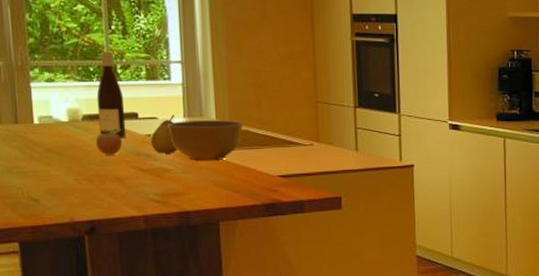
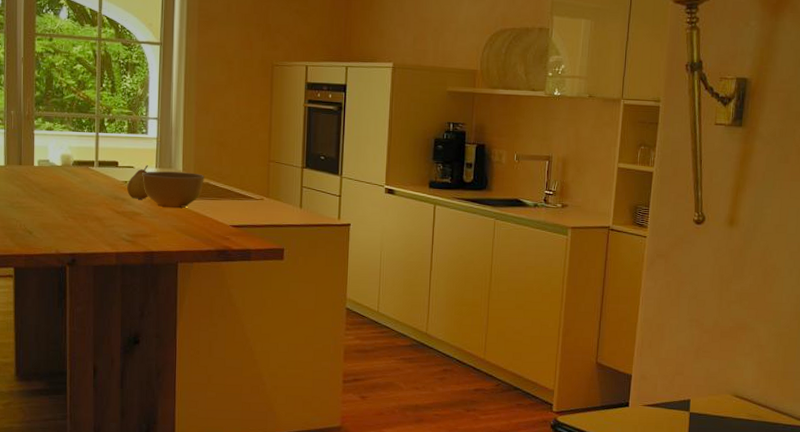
fruit: present [95,128,123,155] -> none [82,174,104,197]
bottle: present [96,51,126,138] -> none [85,106,108,183]

